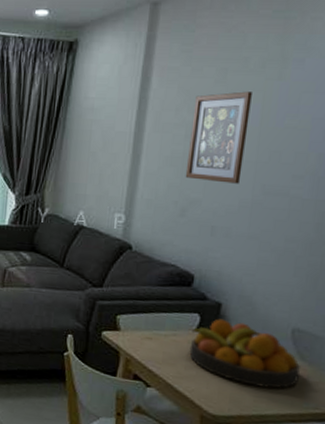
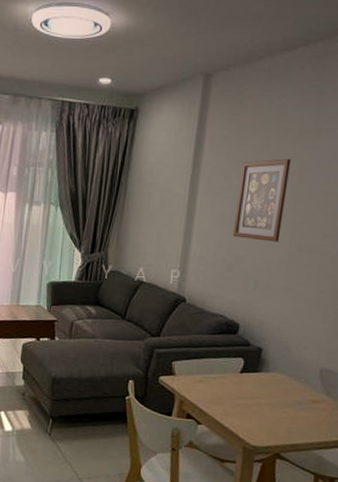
fruit bowl: present [189,319,300,389] -> none [234,362,326,421]

